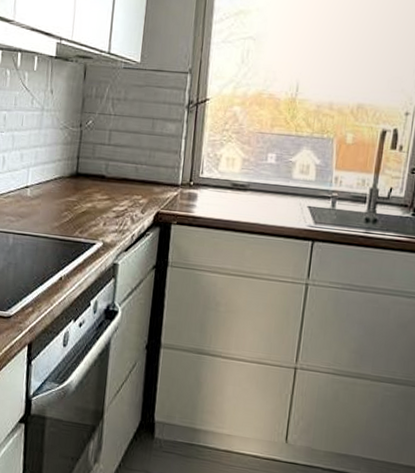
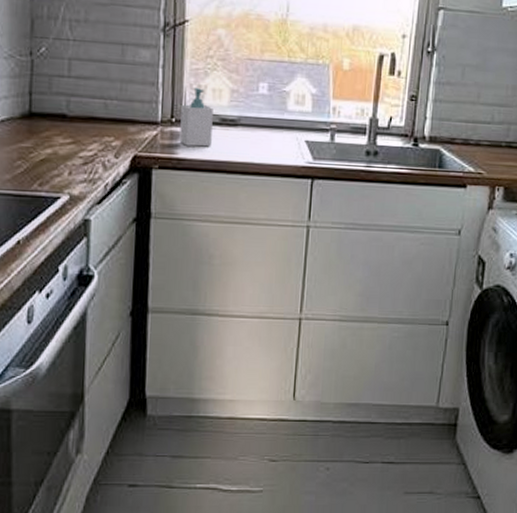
soap bottle: none [196,156,226,208] -> present [179,88,213,147]

